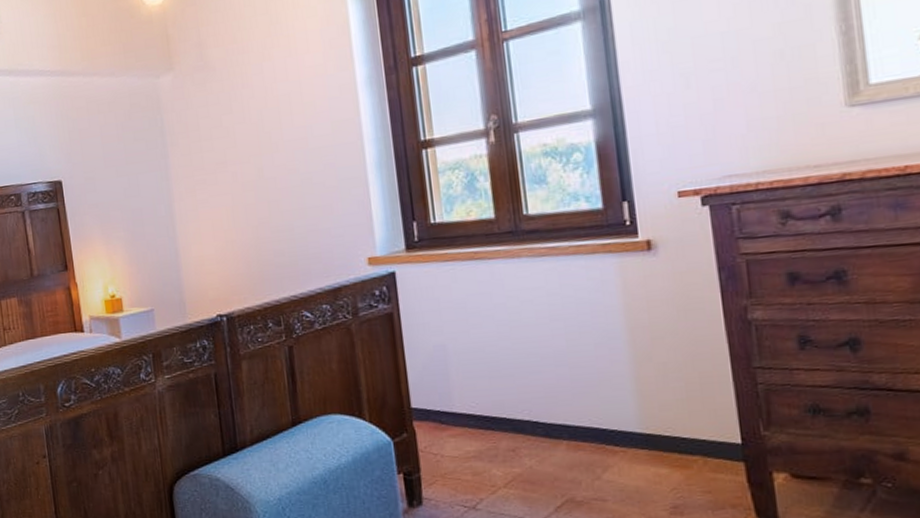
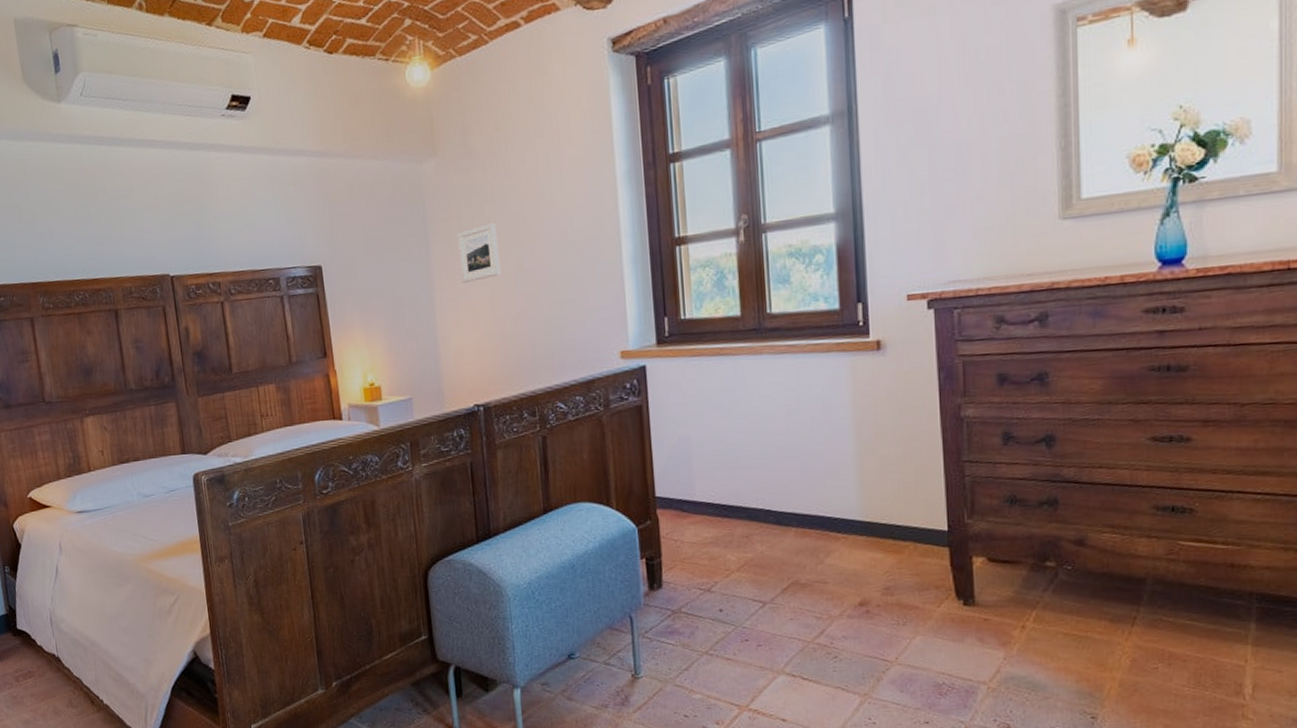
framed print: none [195,133,241,193] -> present [456,223,501,283]

